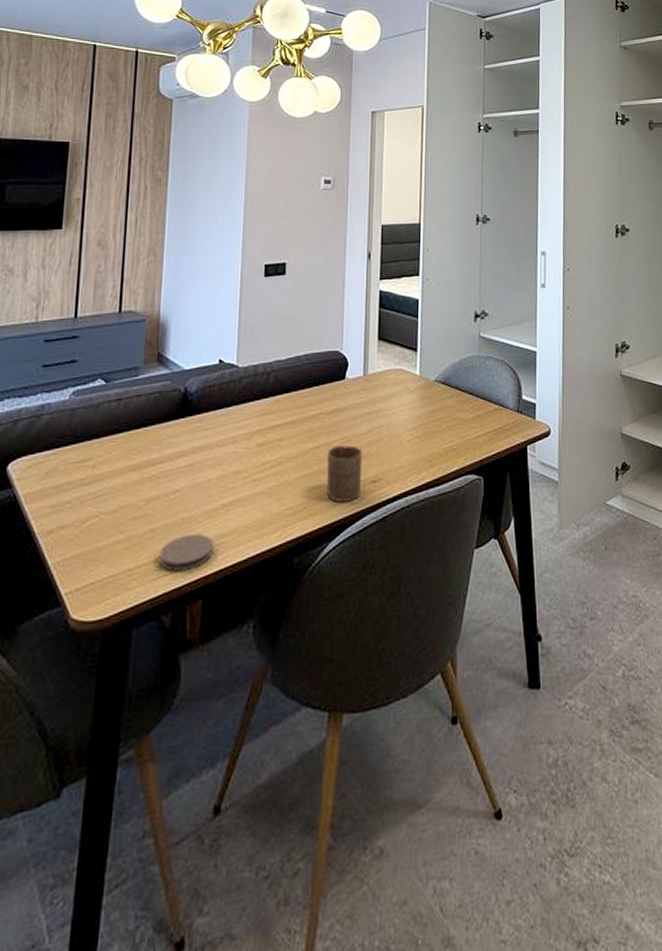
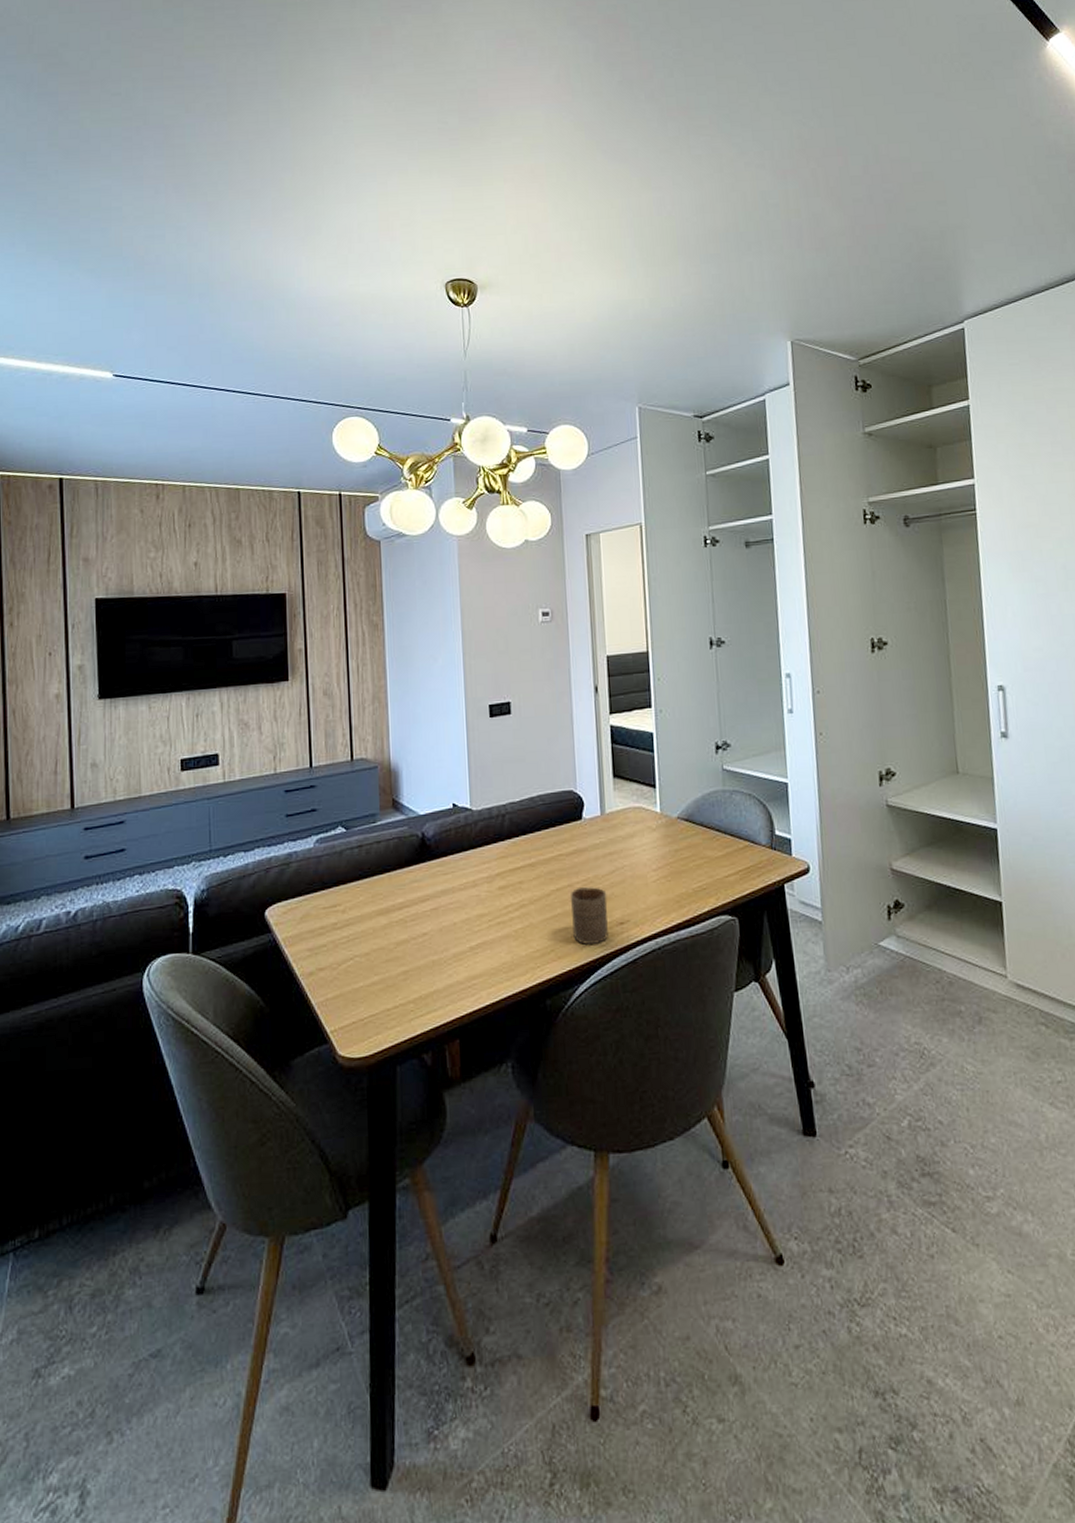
coaster: present [159,533,214,571] -> none [414,975,466,1012]

